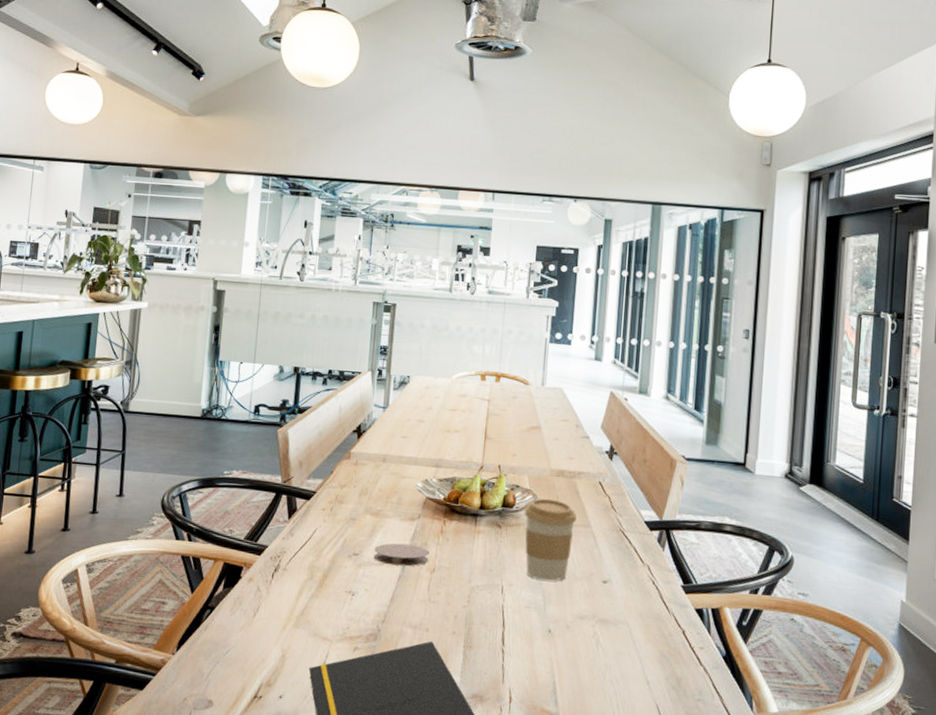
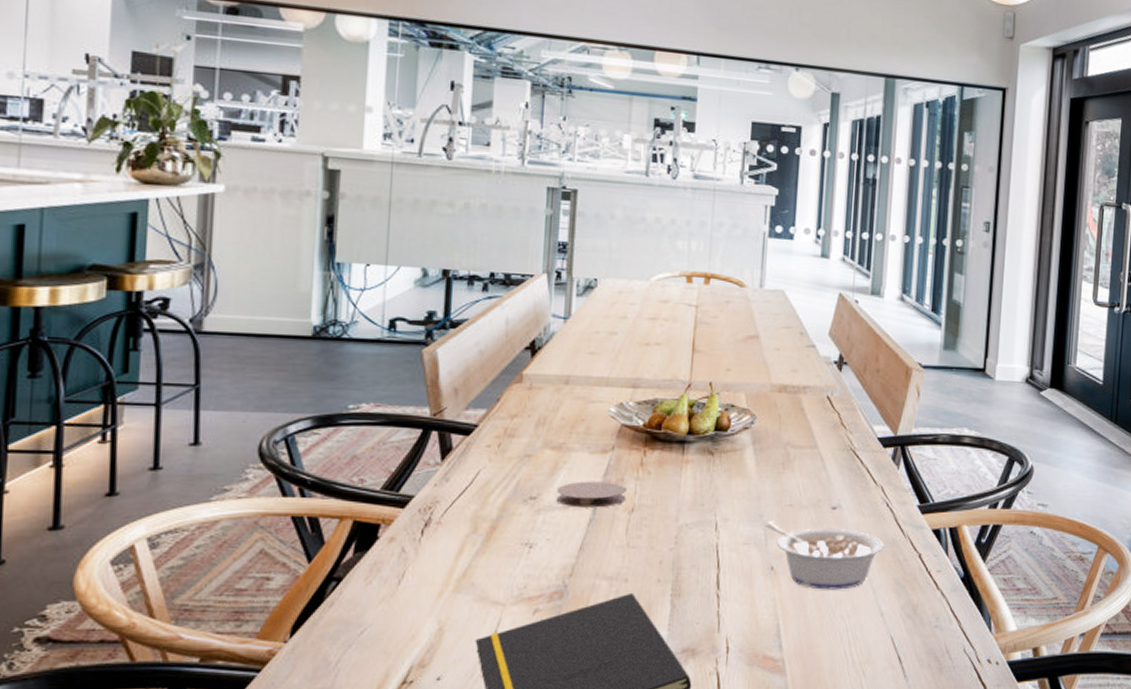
coffee cup: present [524,498,578,581] -> none [740,418,803,512]
legume: none [544,589,650,657] -> present [765,522,884,590]

